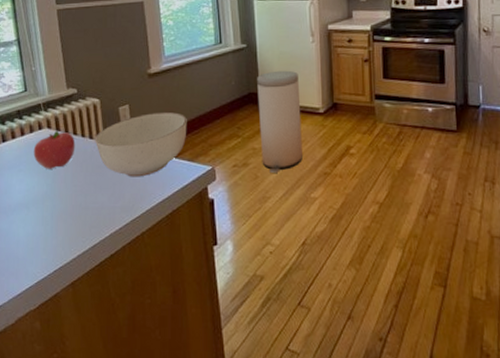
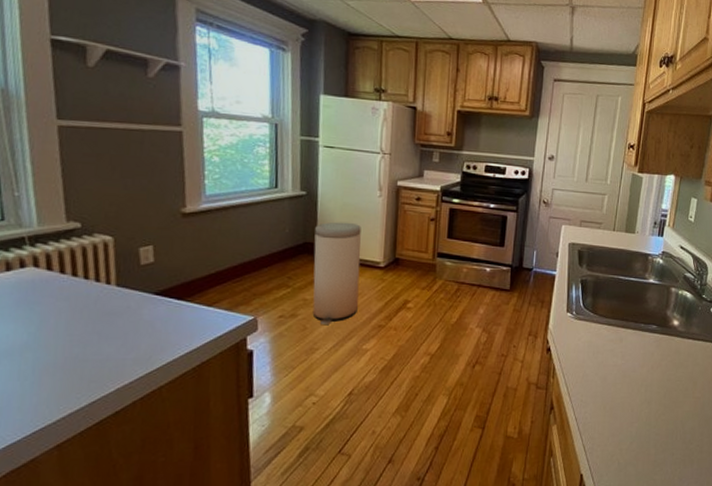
fruit: present [33,130,75,169] -> none [9,269,75,315]
bowl: present [94,111,187,177] -> none [102,256,228,326]

